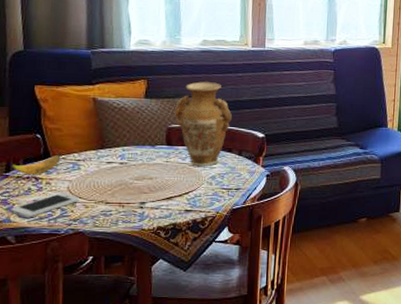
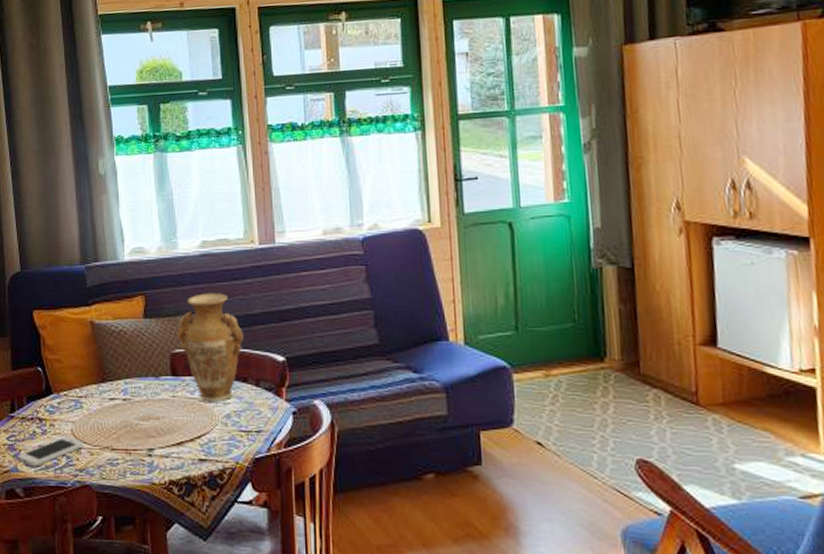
banana: present [11,153,61,175] -> none [16,389,63,416]

